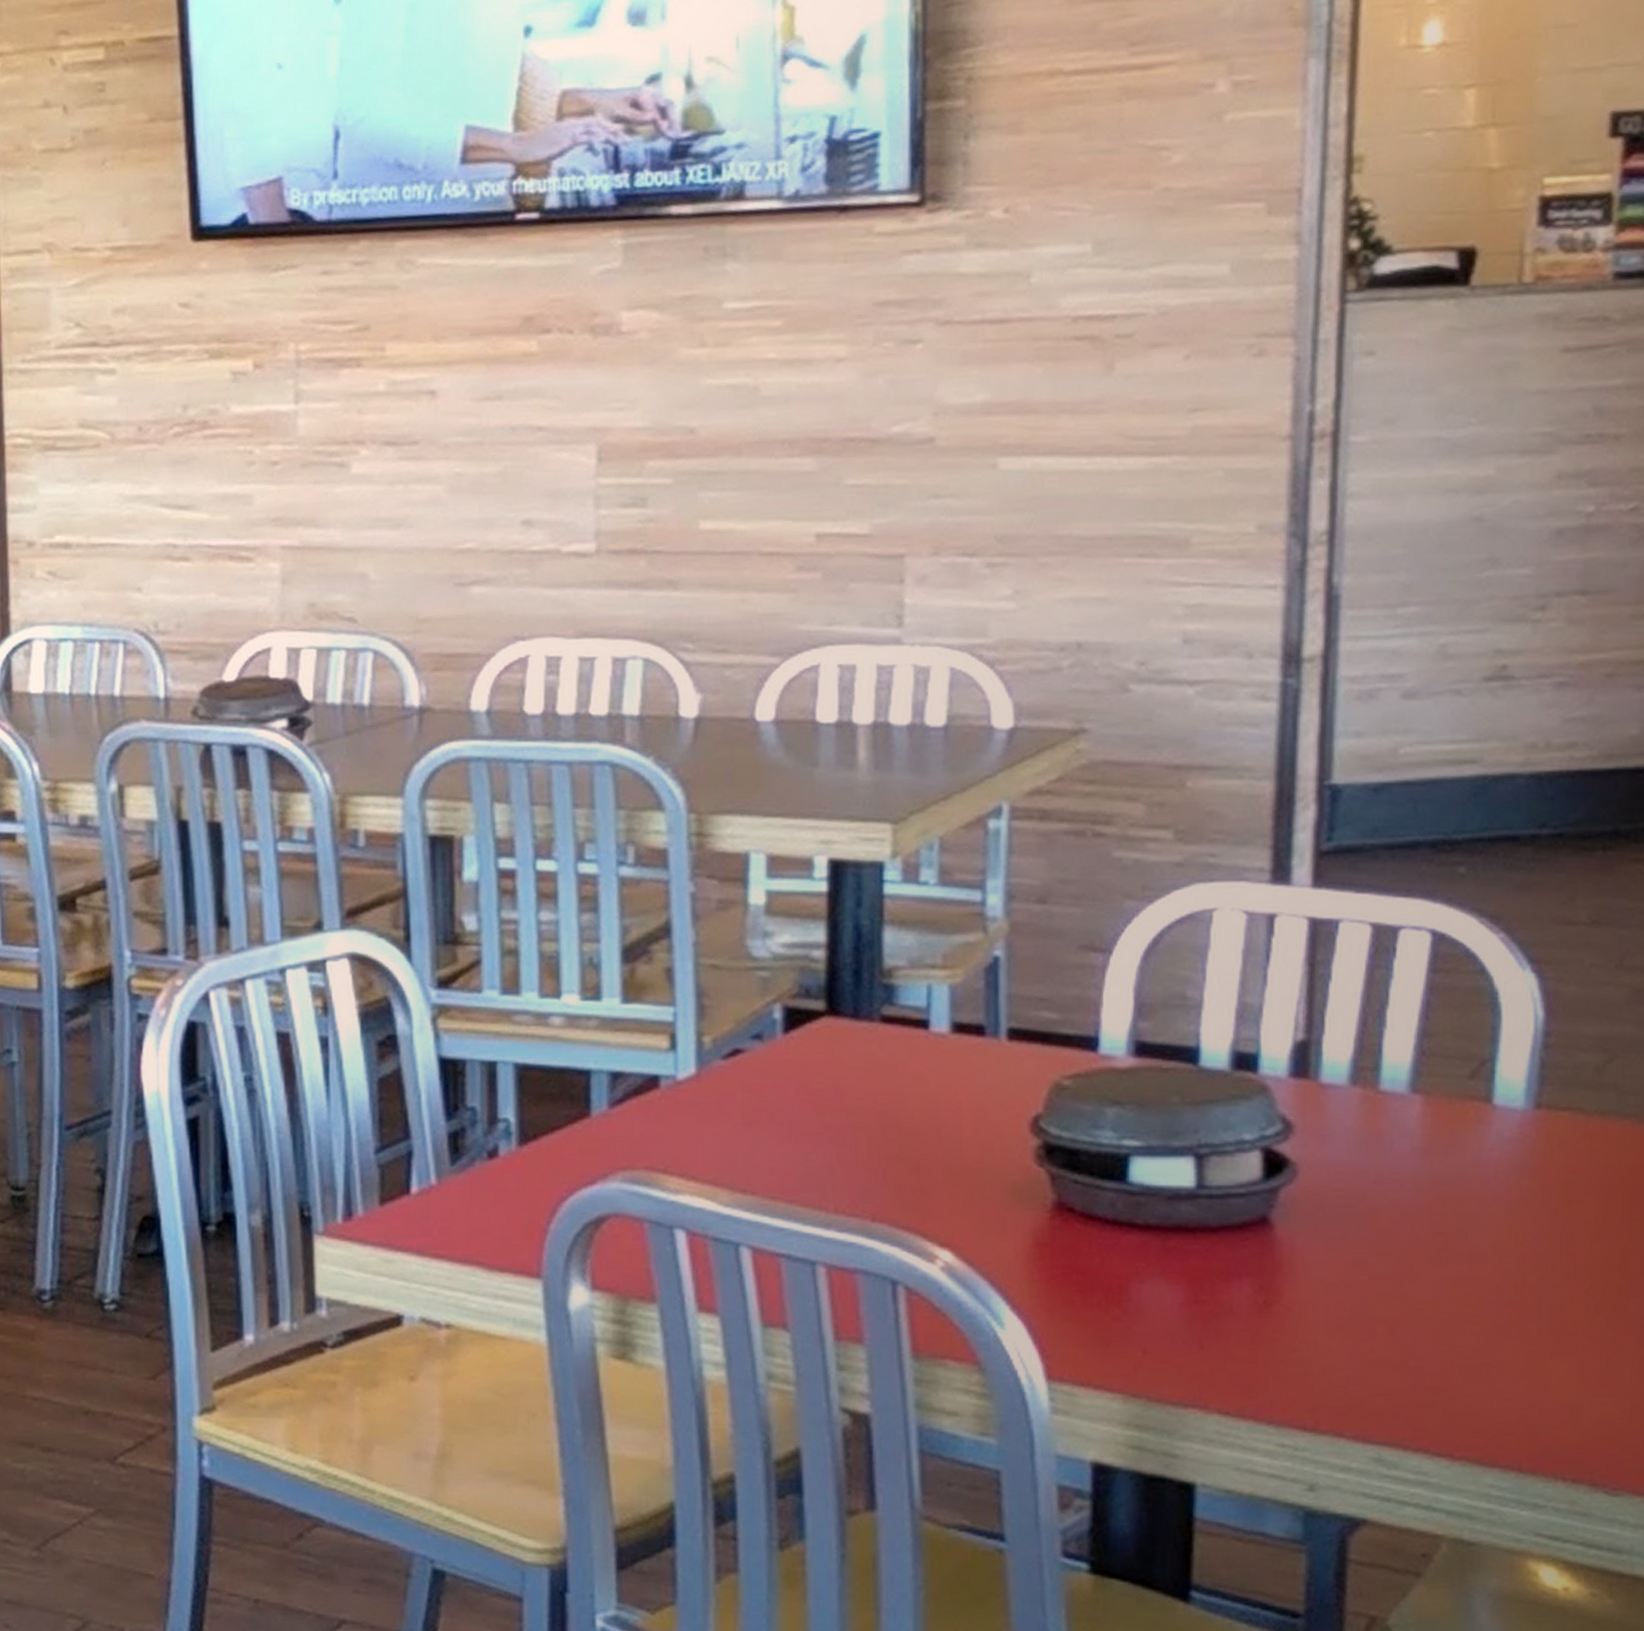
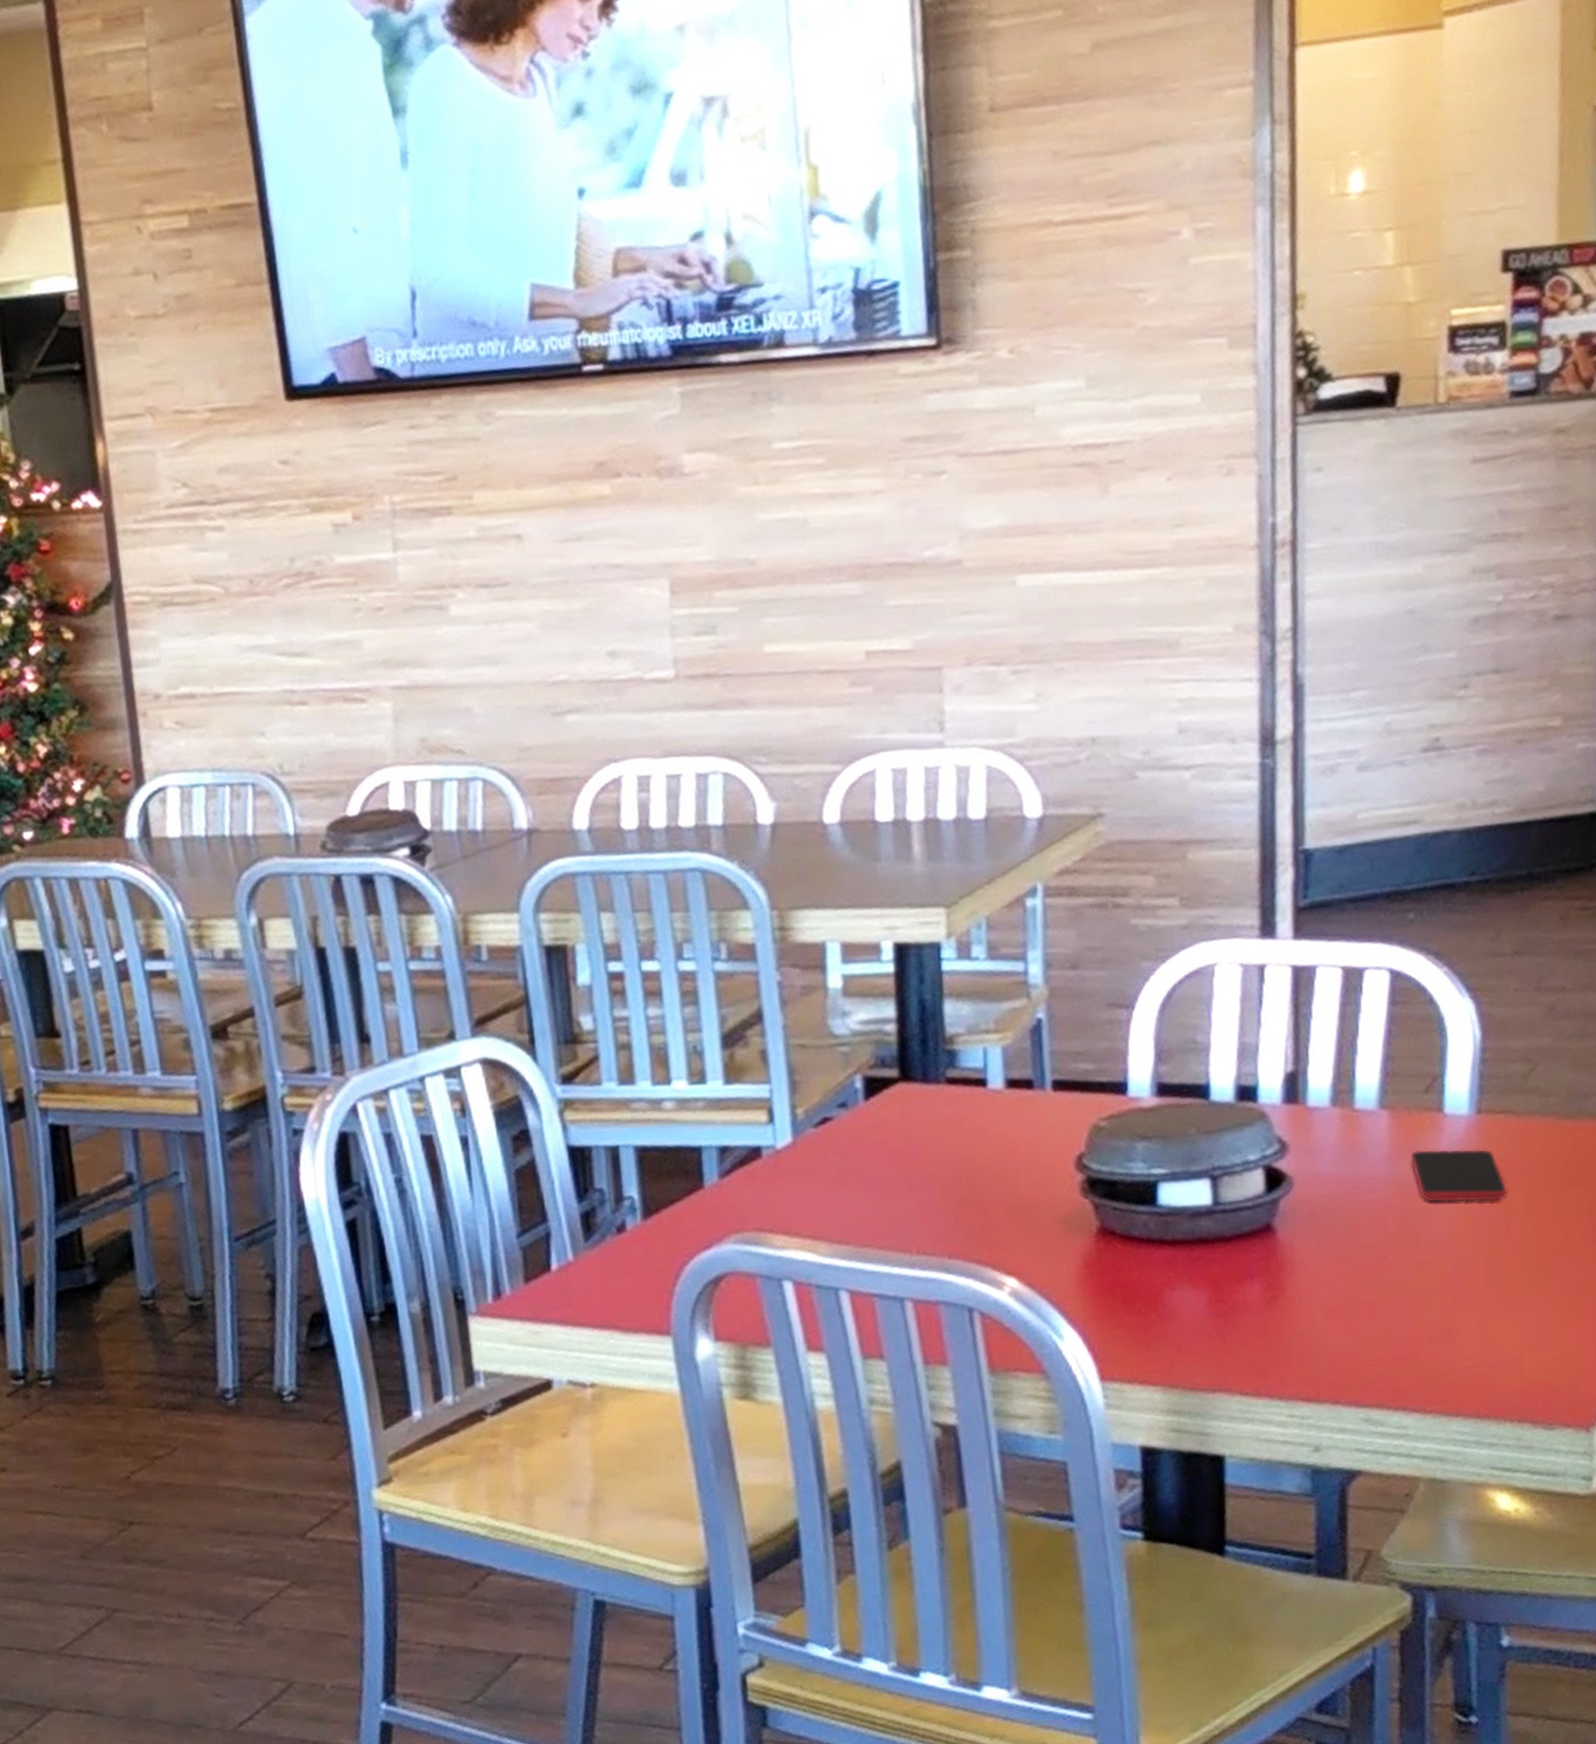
smartphone: none [1447,1146,1572,1214] -> present [1410,1149,1508,1202]

